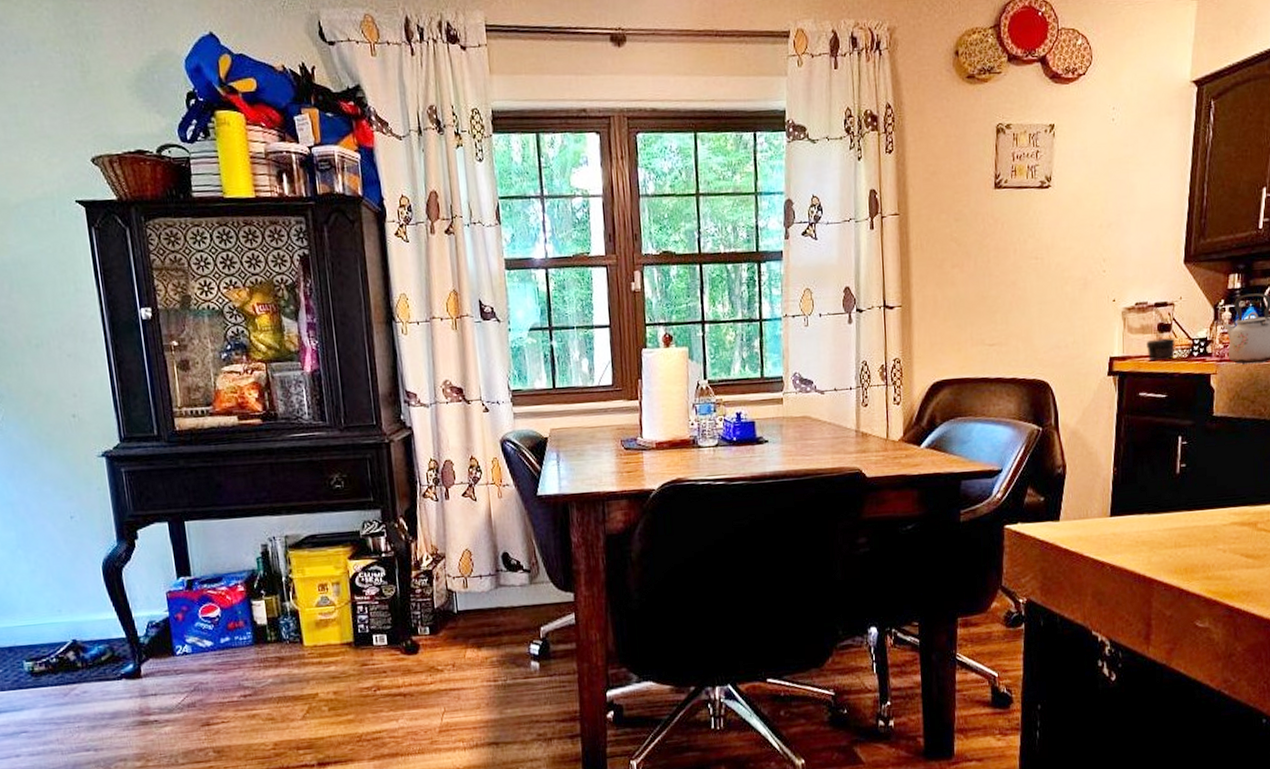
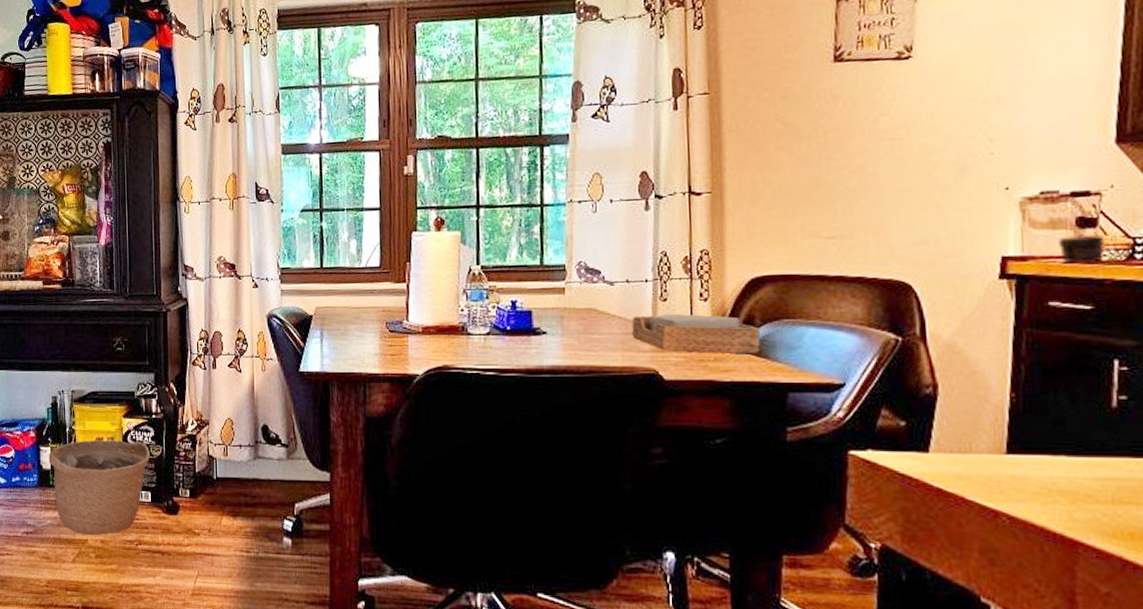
basket: none [262,583,384,689] -> present [48,440,151,536]
napkin holder: none [839,417,941,452] -> present [631,314,761,355]

